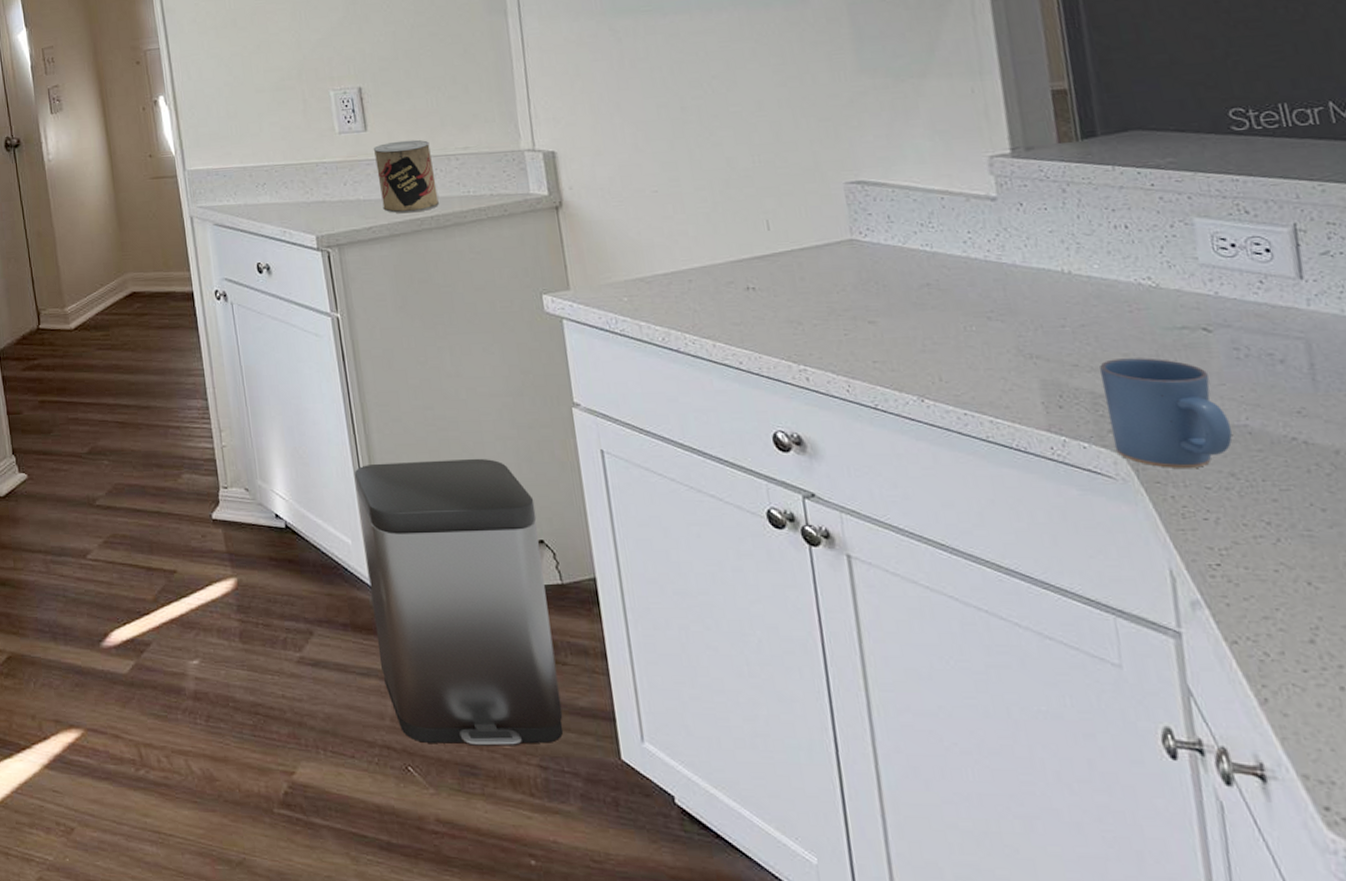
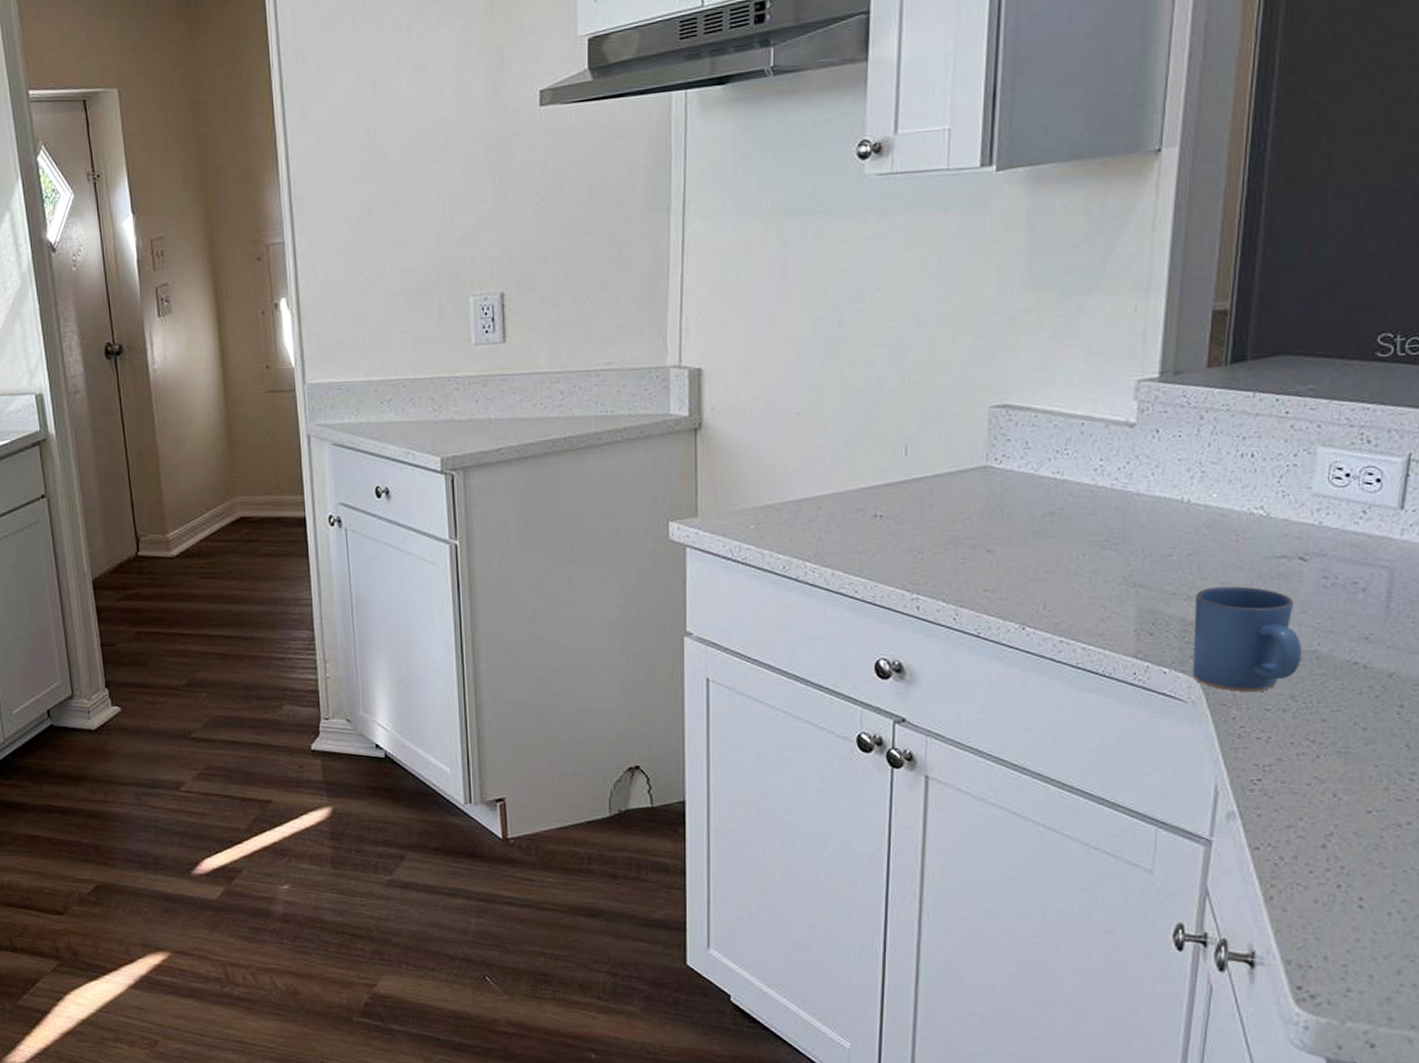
pedal bin: present [354,458,564,747] -> none [458,687,637,957]
tin can: present [373,139,439,214] -> none [510,353,574,434]

